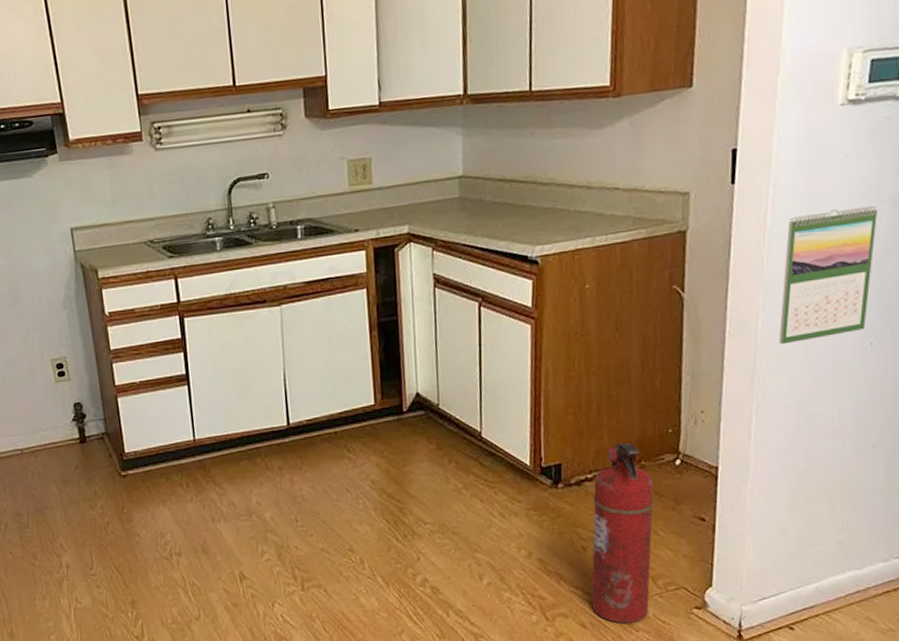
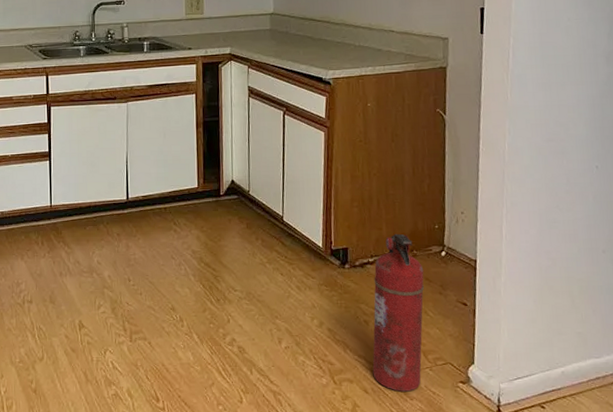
calendar: present [779,205,877,345] -> none [522,58,596,163]

